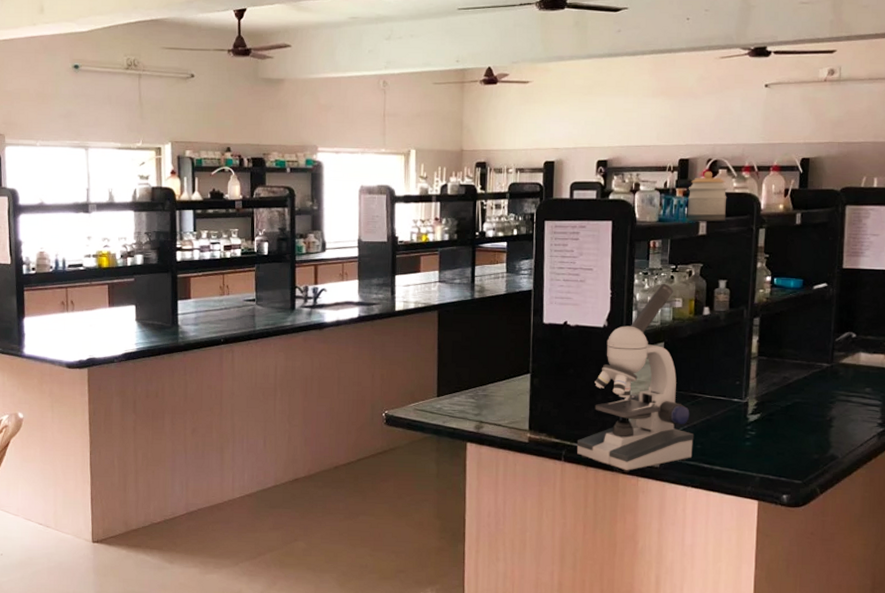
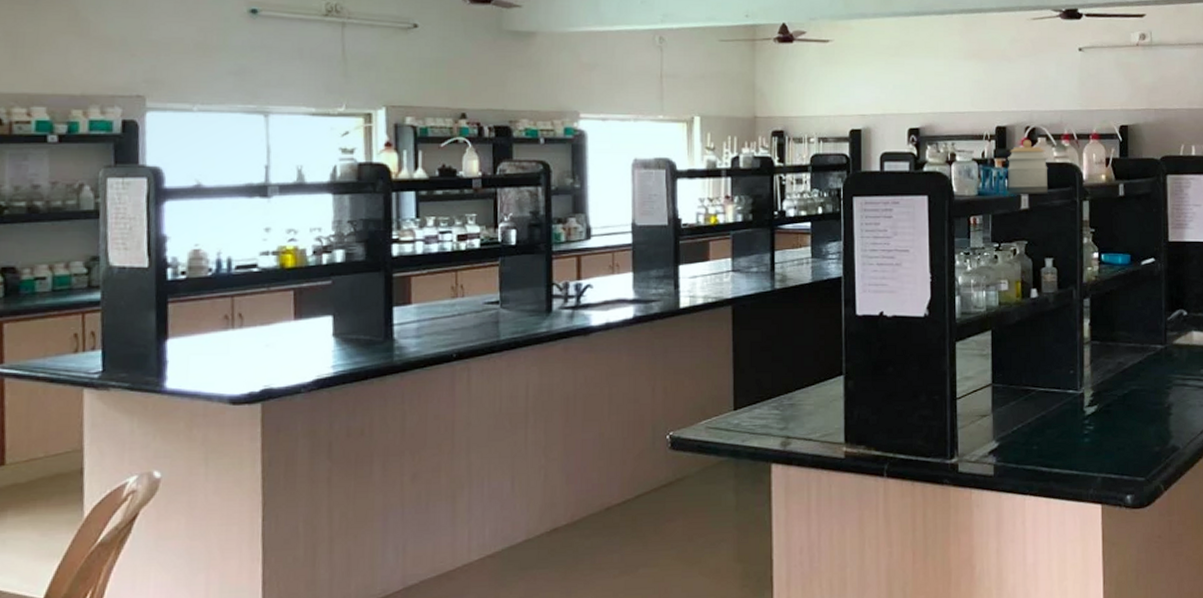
microscope: present [576,283,695,473] -> none [900,264,1030,486]

